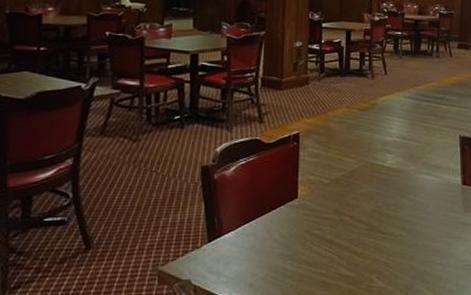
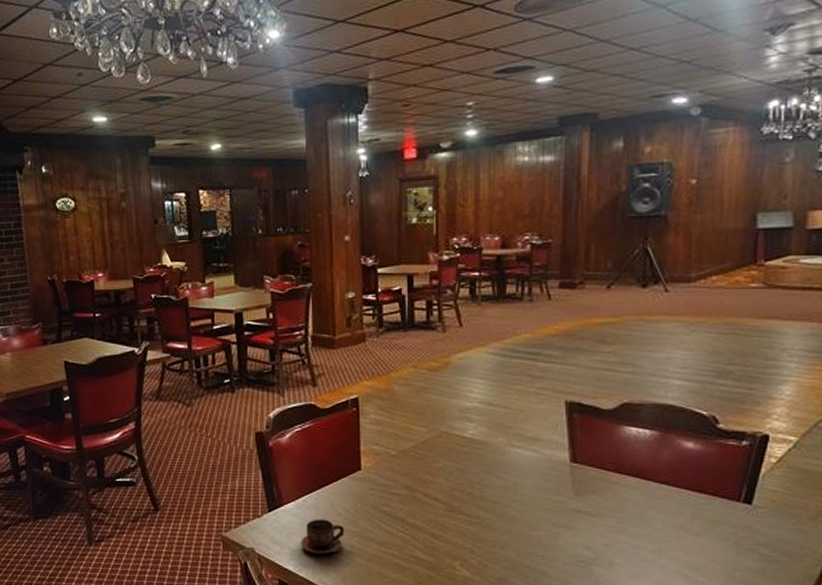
cup: none [237,245,280,281] -> present [301,519,345,555]

